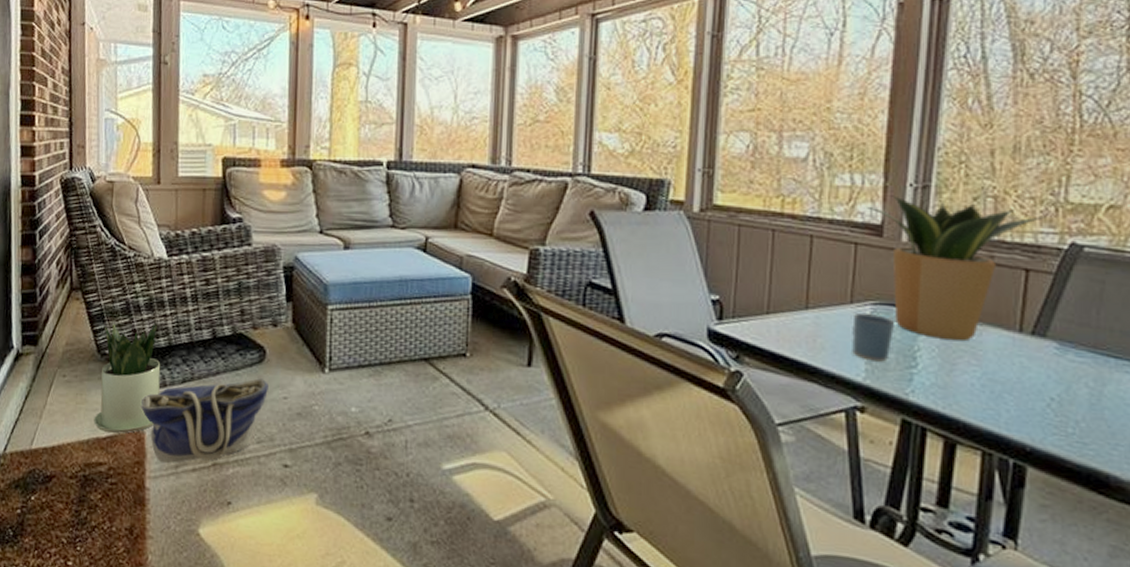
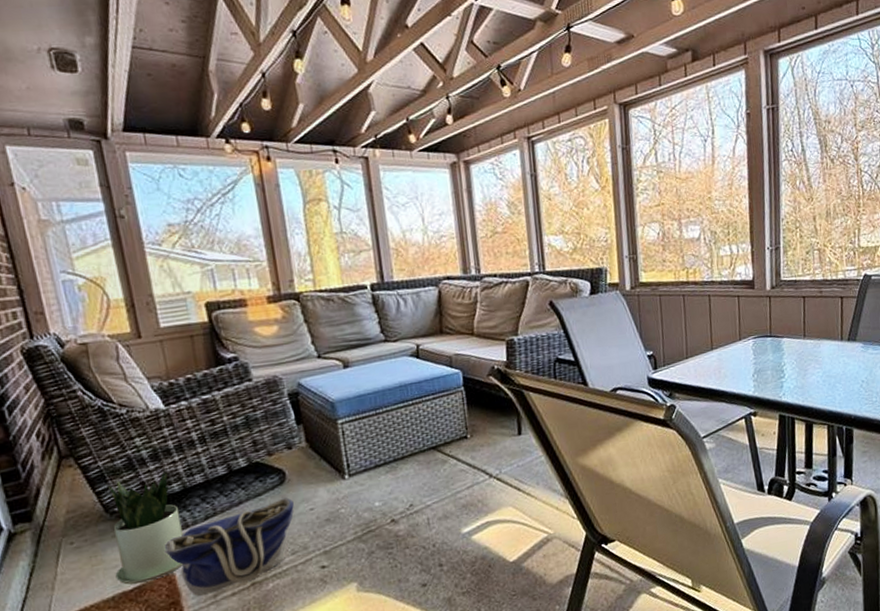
mug: present [852,313,895,362] -> none [742,345,769,379]
potted plant: present [867,195,1046,342] -> none [742,256,849,355]

